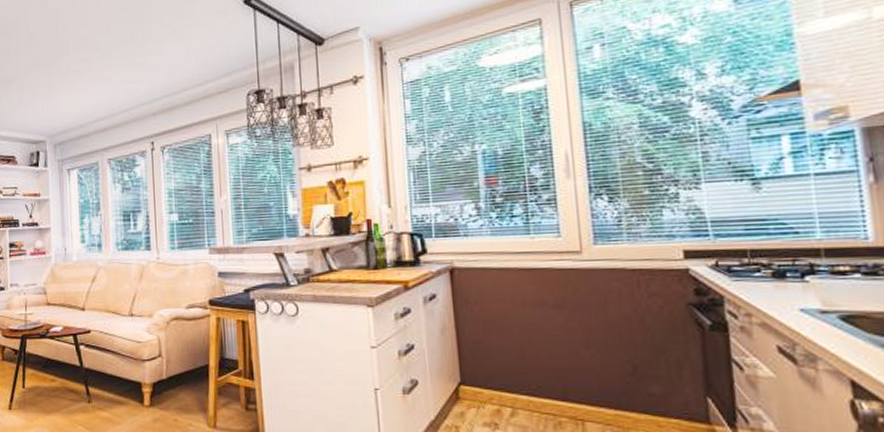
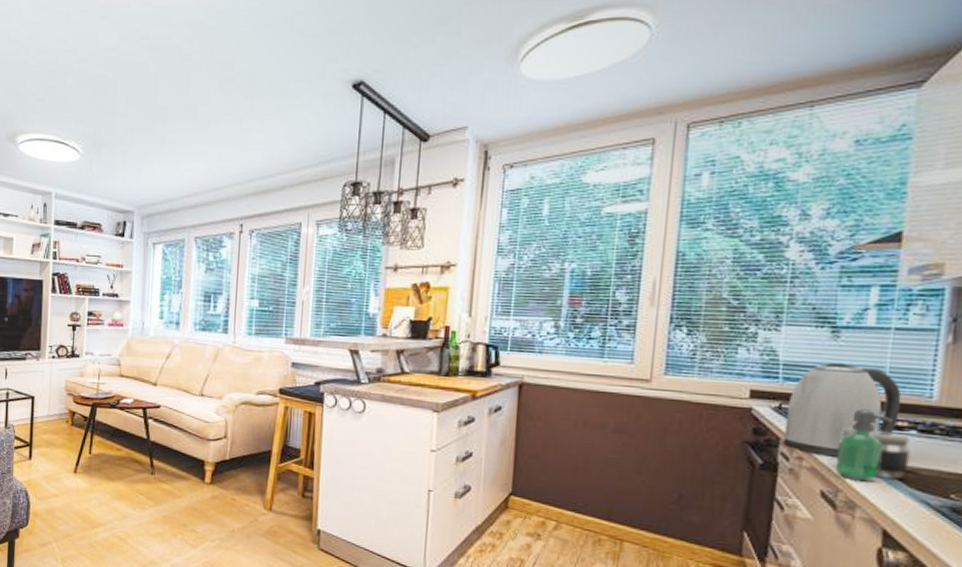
kettle: none [724,214,840,310] -> present [783,363,902,457]
jar: none [783,277,861,327] -> present [836,427,911,480]
soap dispenser: none [785,257,836,332] -> present [836,409,895,482]

